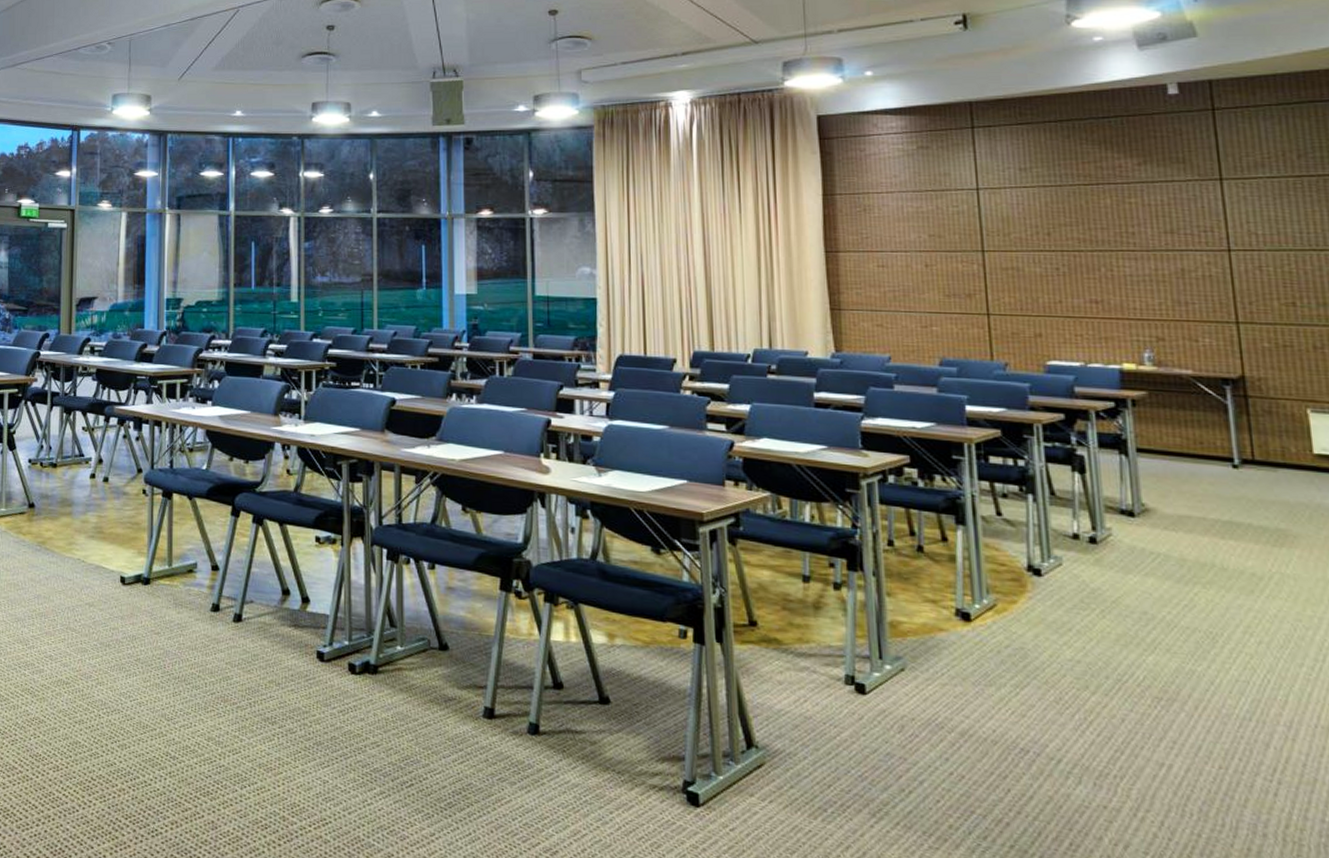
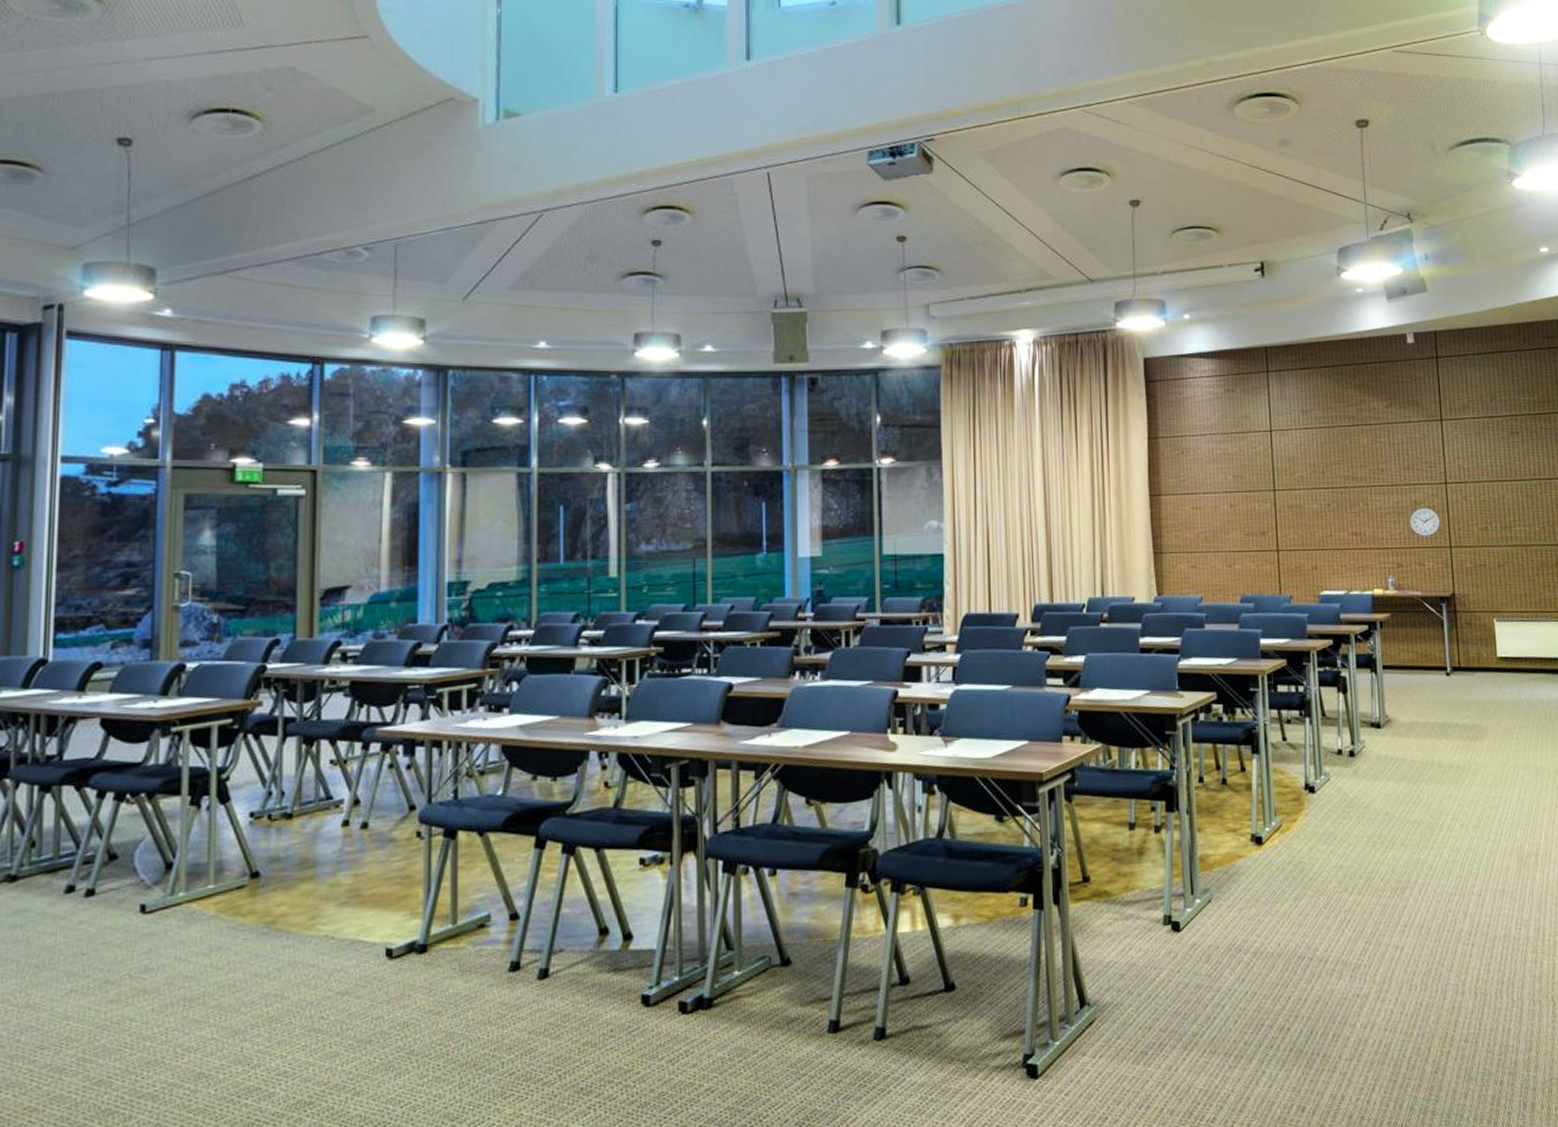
wall clock: none [1175,276,1222,309] -> present [1410,507,1441,536]

